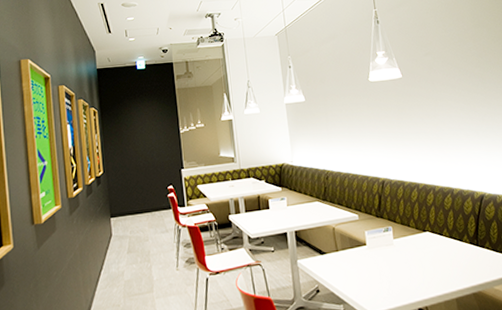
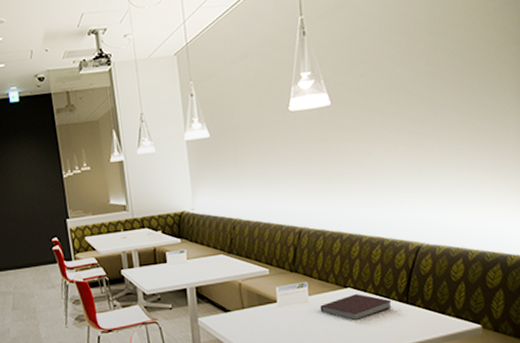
notebook: none [403,237,465,262] -> present [320,294,392,321]

